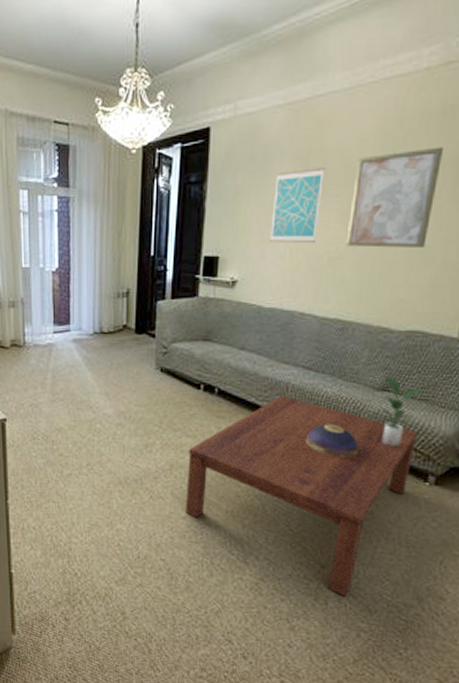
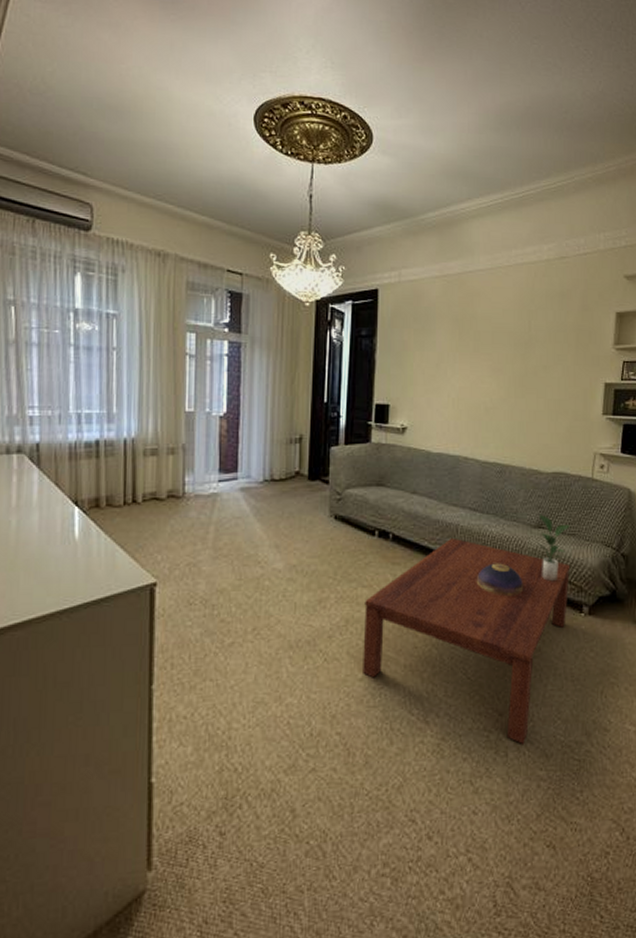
wall art: present [270,167,326,244] -> none [435,330,478,395]
wall art: present [345,146,443,249] -> none [498,320,565,402]

